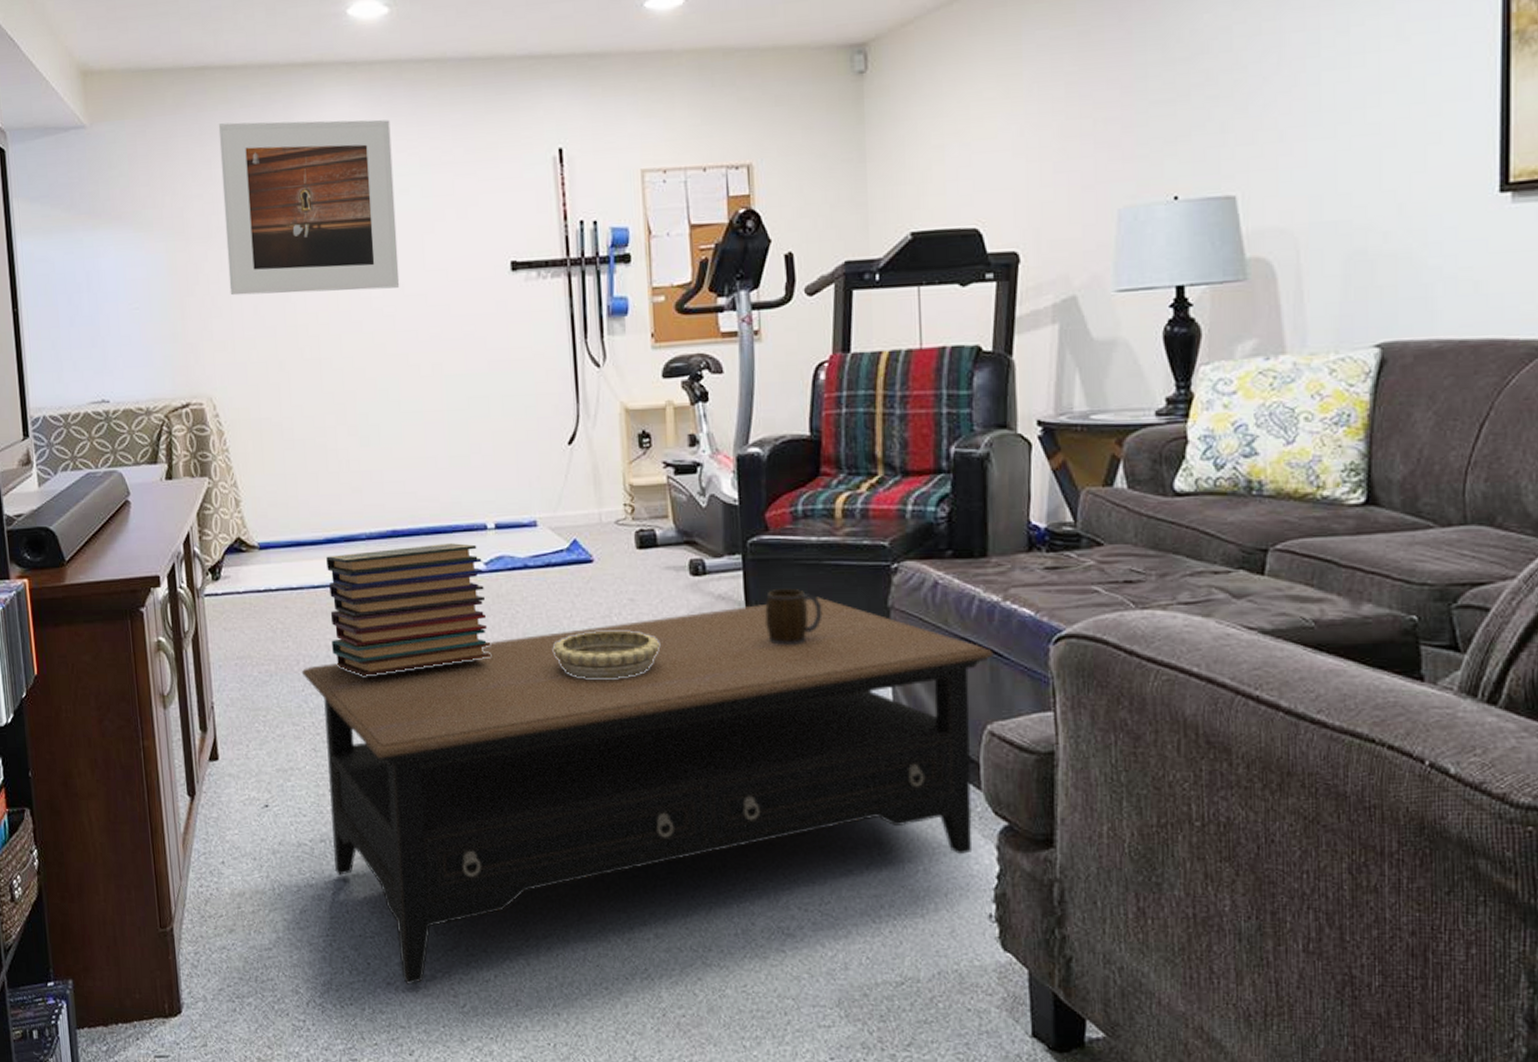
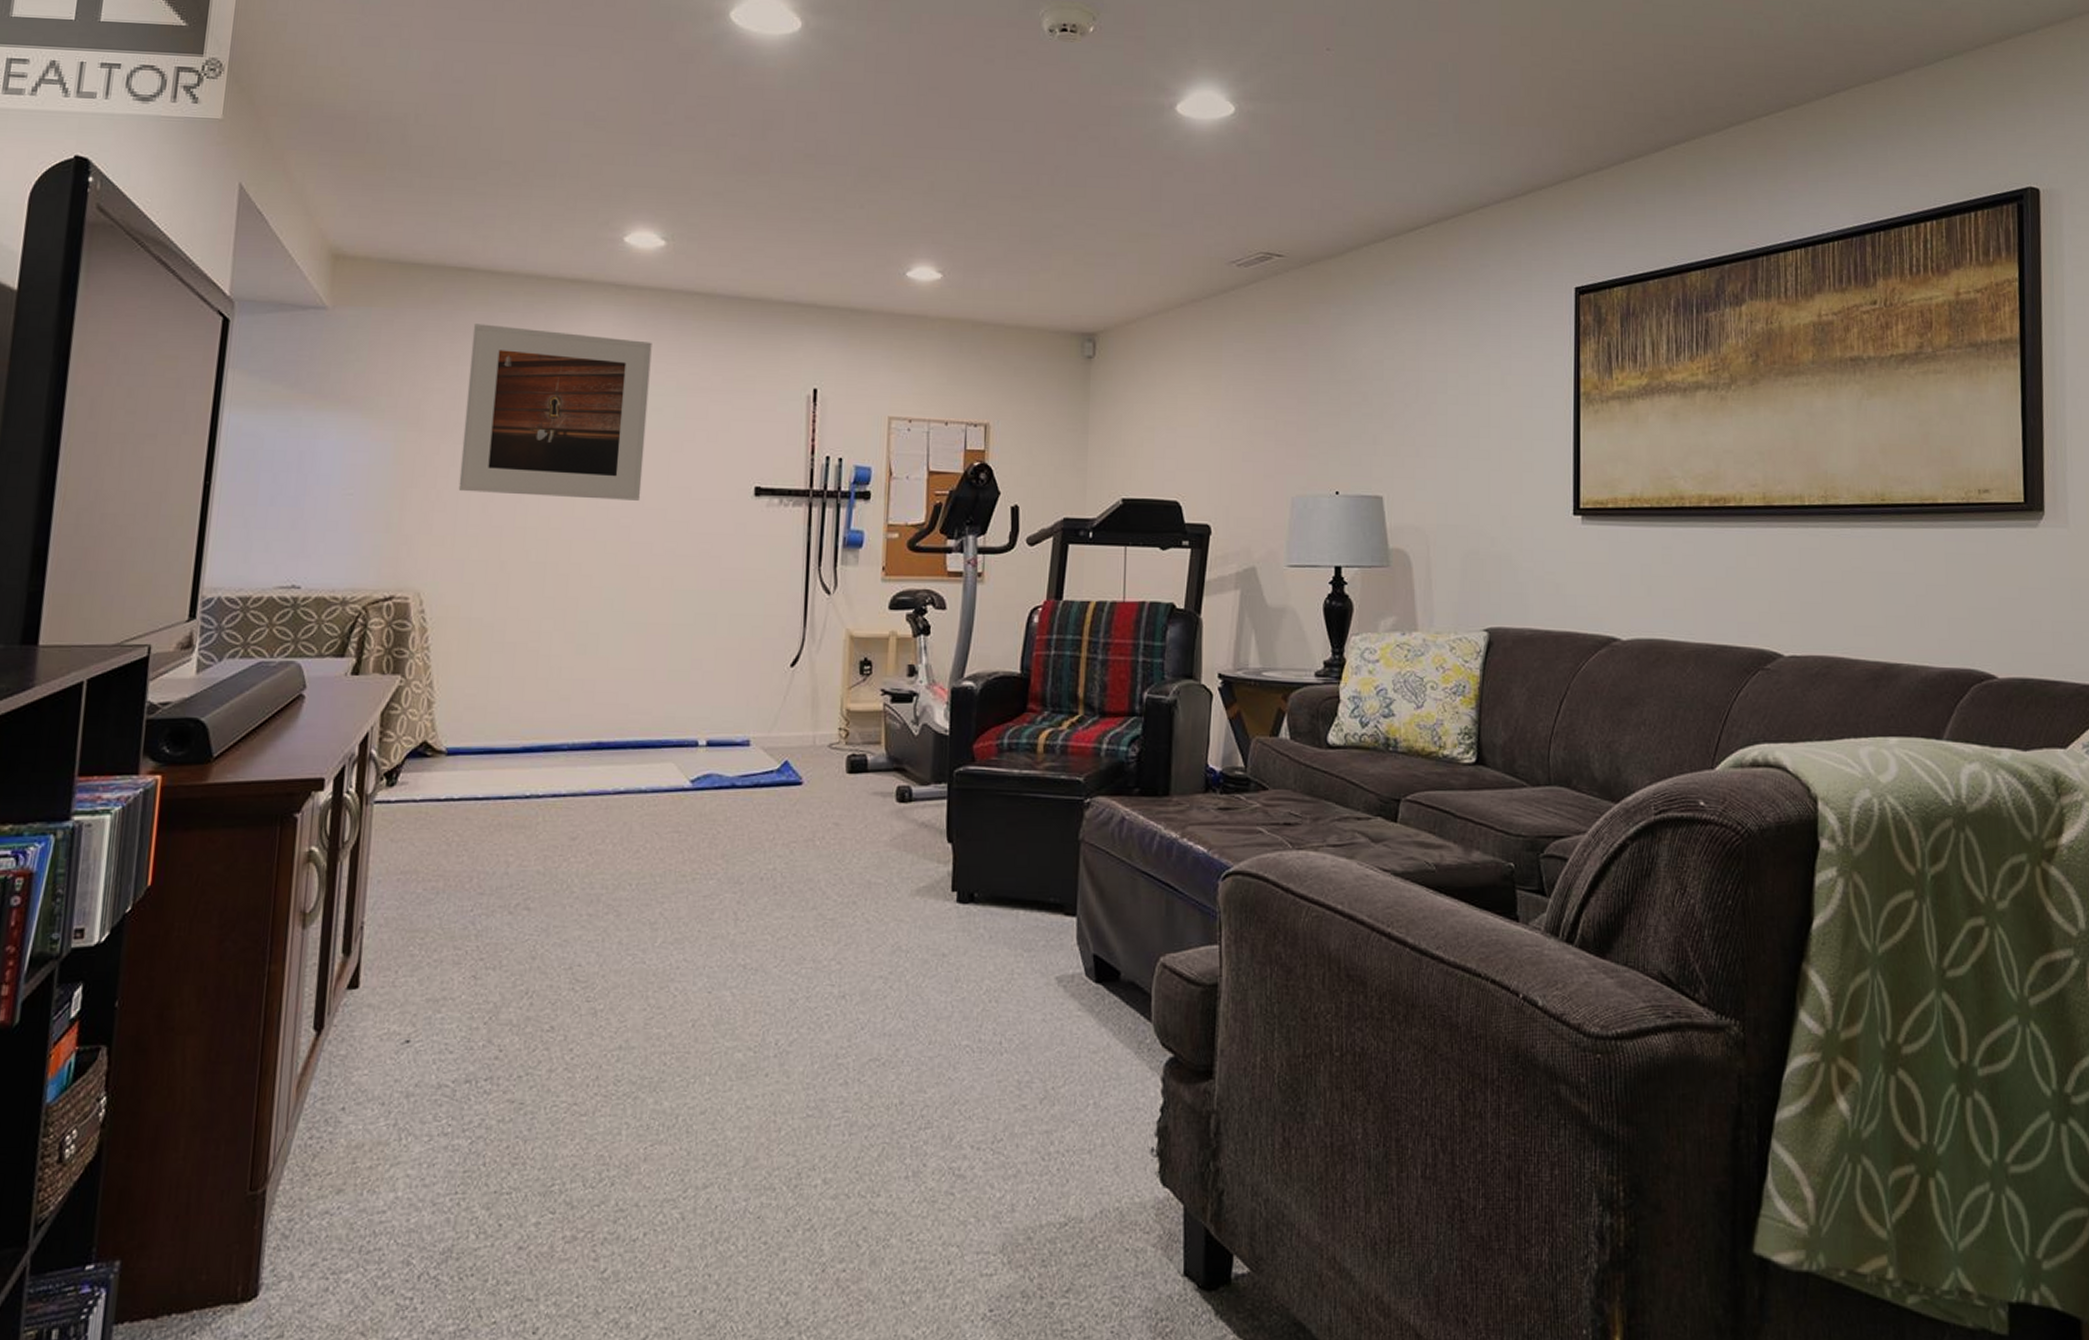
coffee table: present [301,596,994,985] -> none [473,827,1170,1248]
book stack: present [326,543,491,676] -> none [512,758,689,896]
decorative bowl: present [552,630,661,679] -> none [750,854,860,905]
mug: present [765,588,823,645] -> none [964,818,1019,874]

